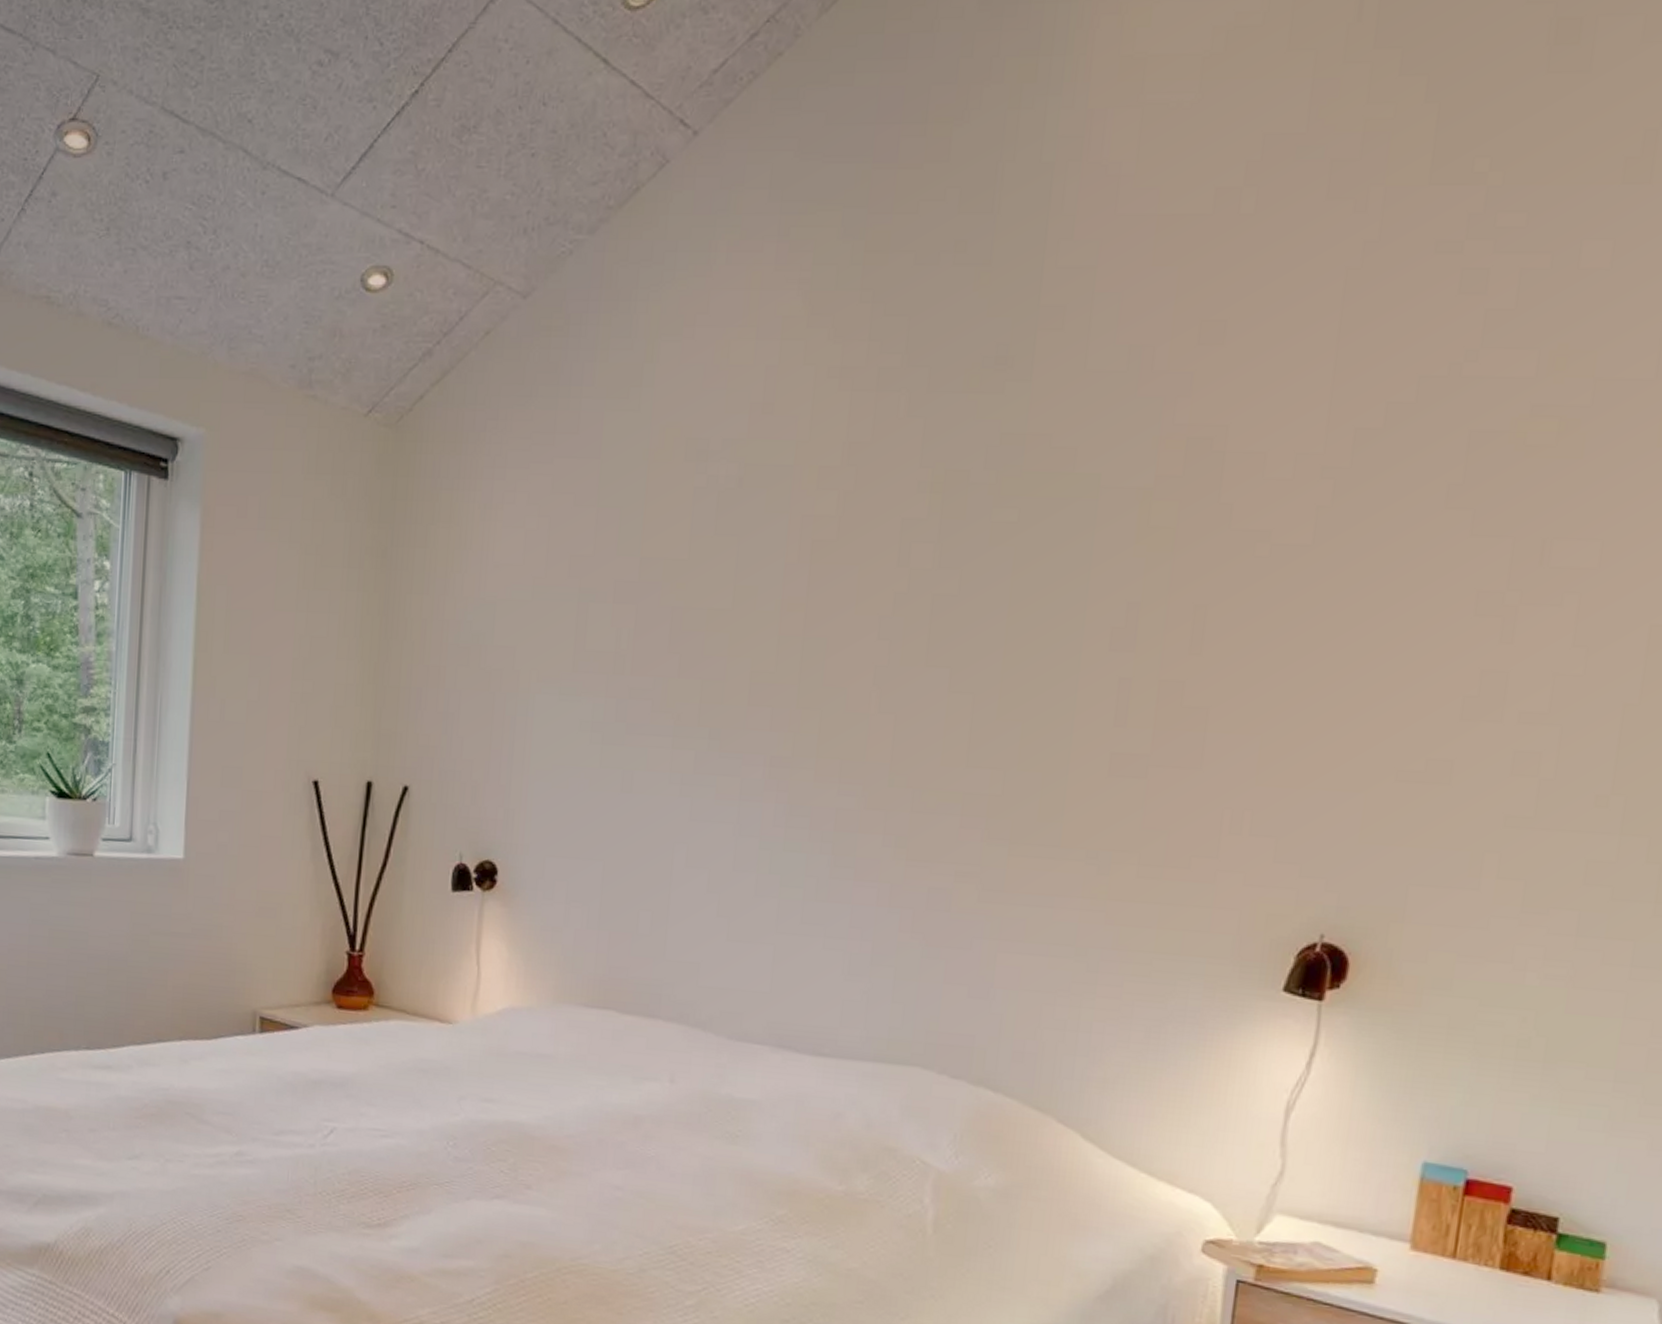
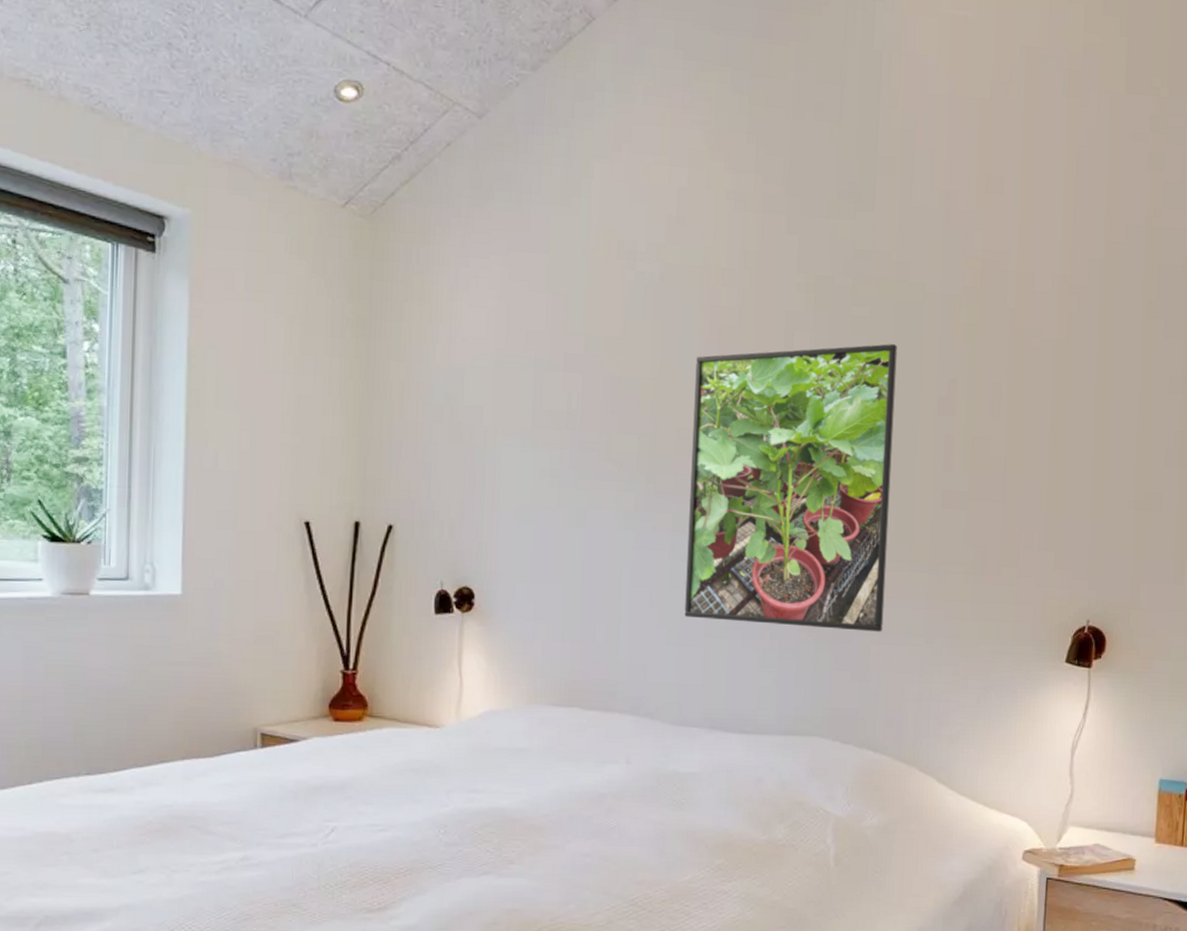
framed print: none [750,557,1056,937] -> present [684,344,898,632]

